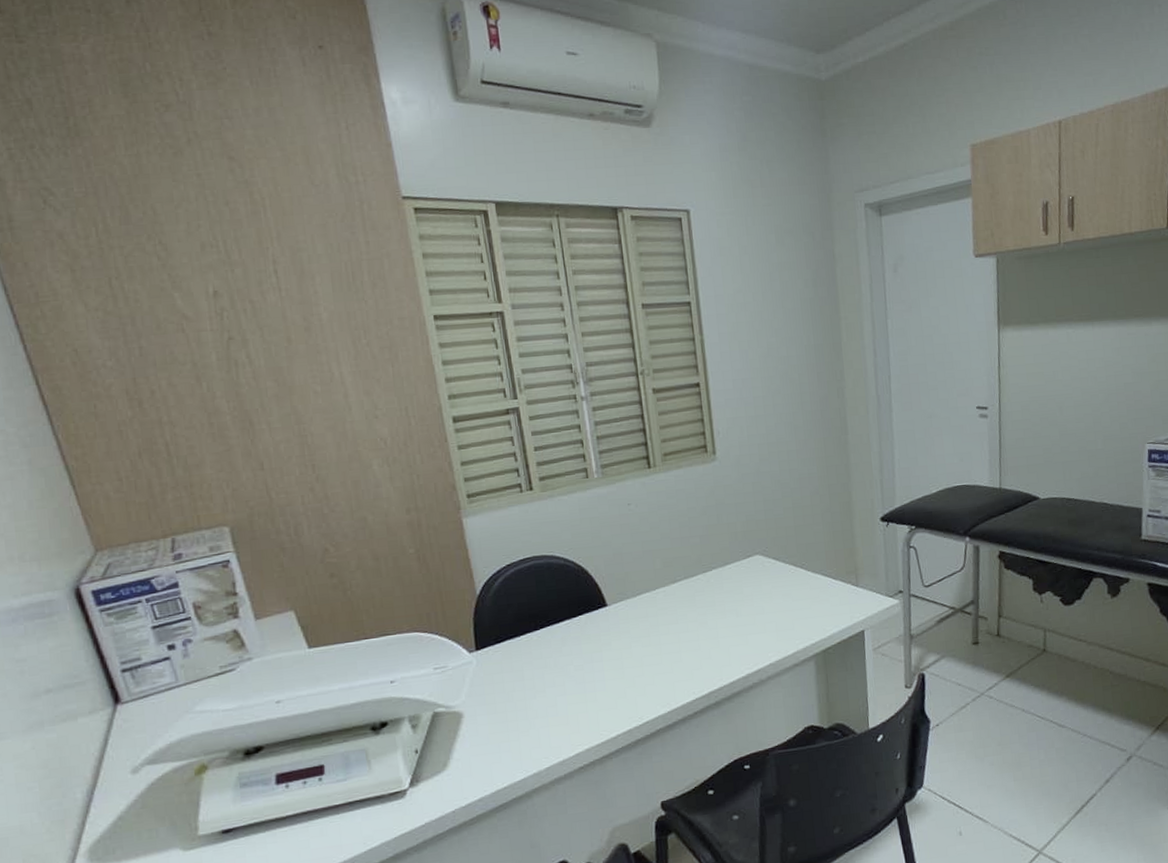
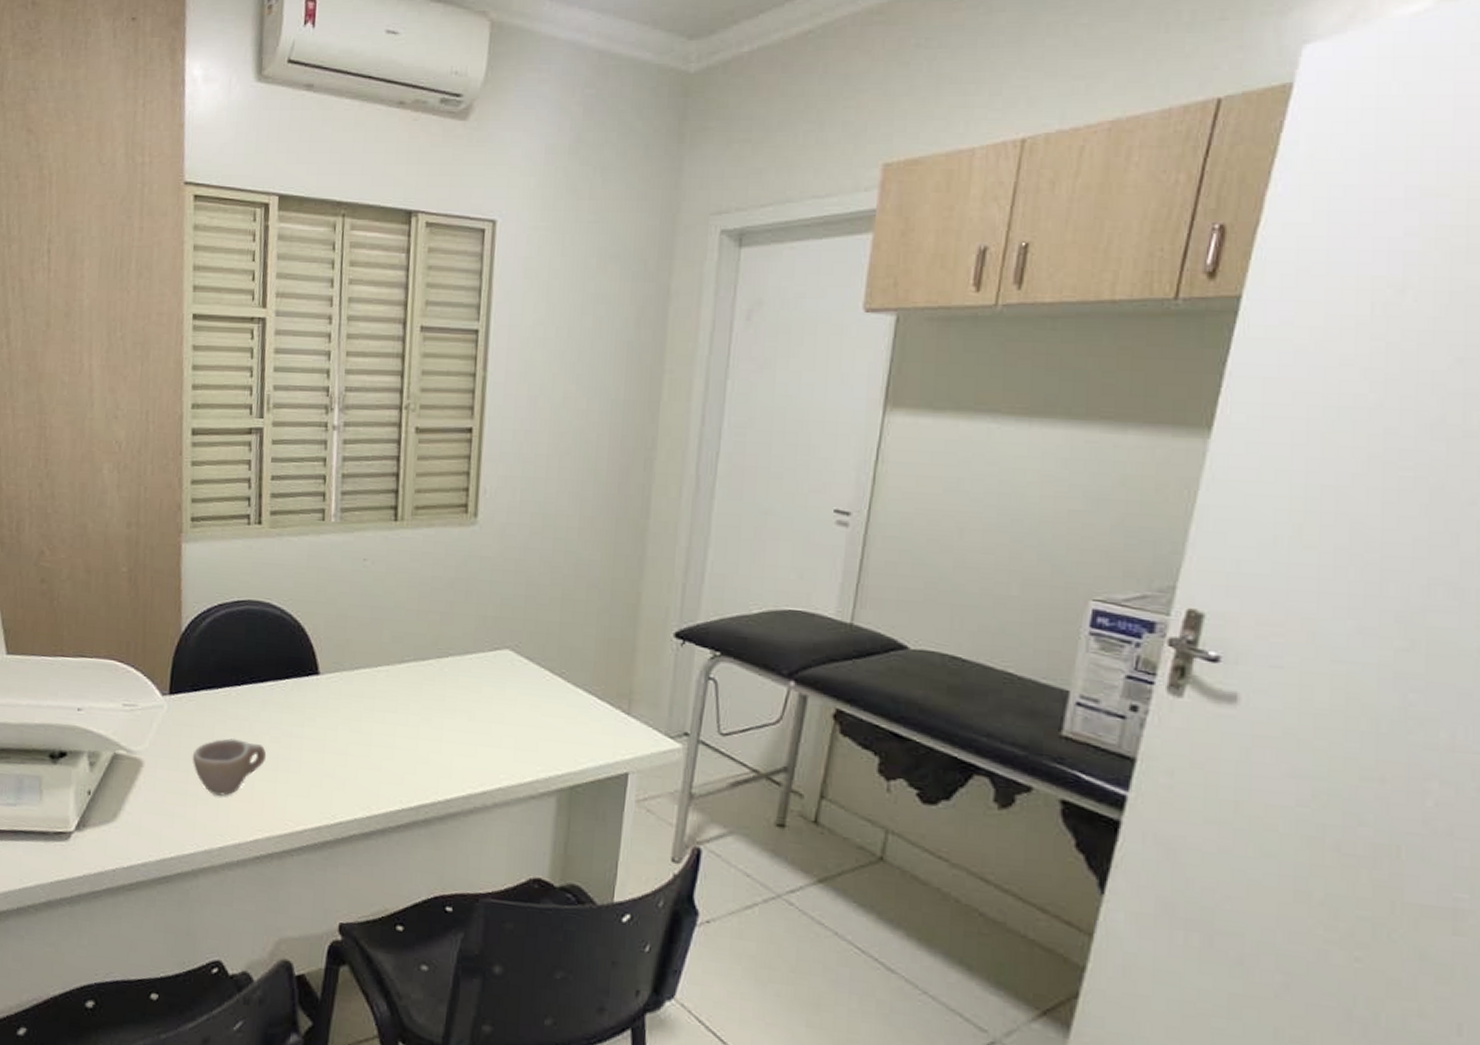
cup: none [507,674,574,726] -> present [192,737,267,796]

